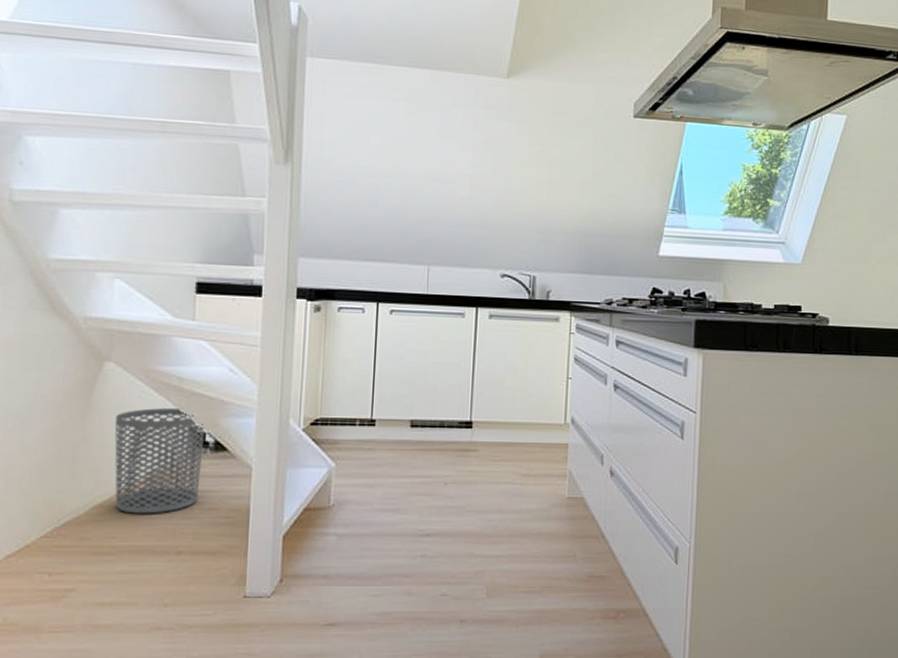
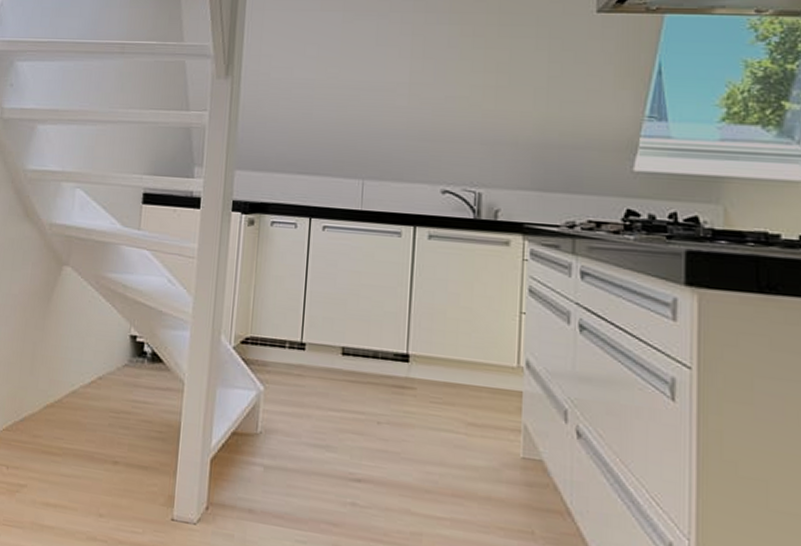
waste bin: present [114,407,204,514] -> none [64,313,143,420]

